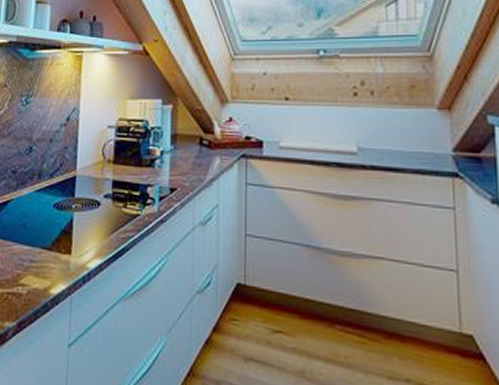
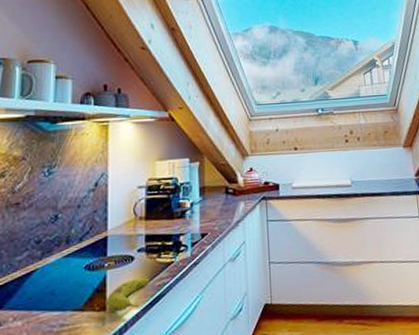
fruit: none [71,226,114,259] -> present [105,277,149,312]

